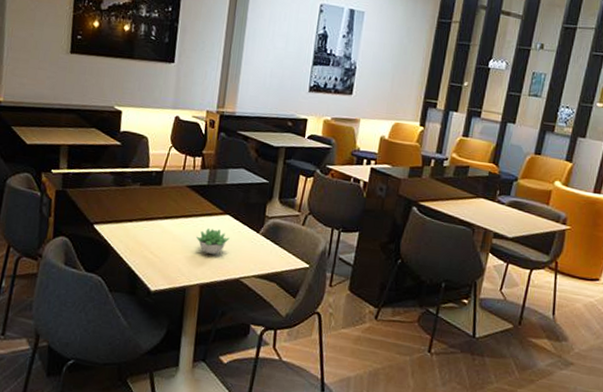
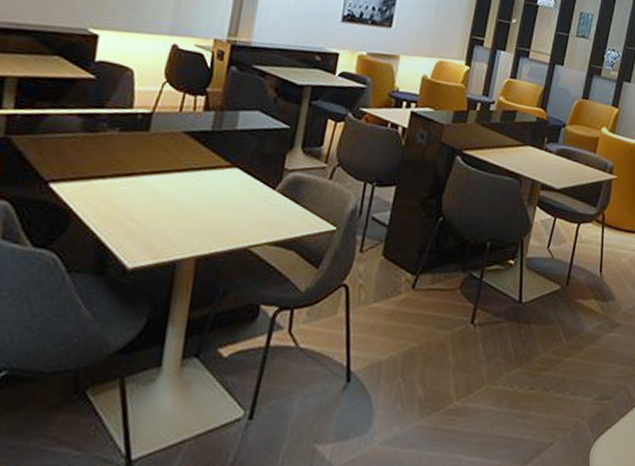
succulent plant: present [196,228,230,254] -> none [193,185,238,218]

